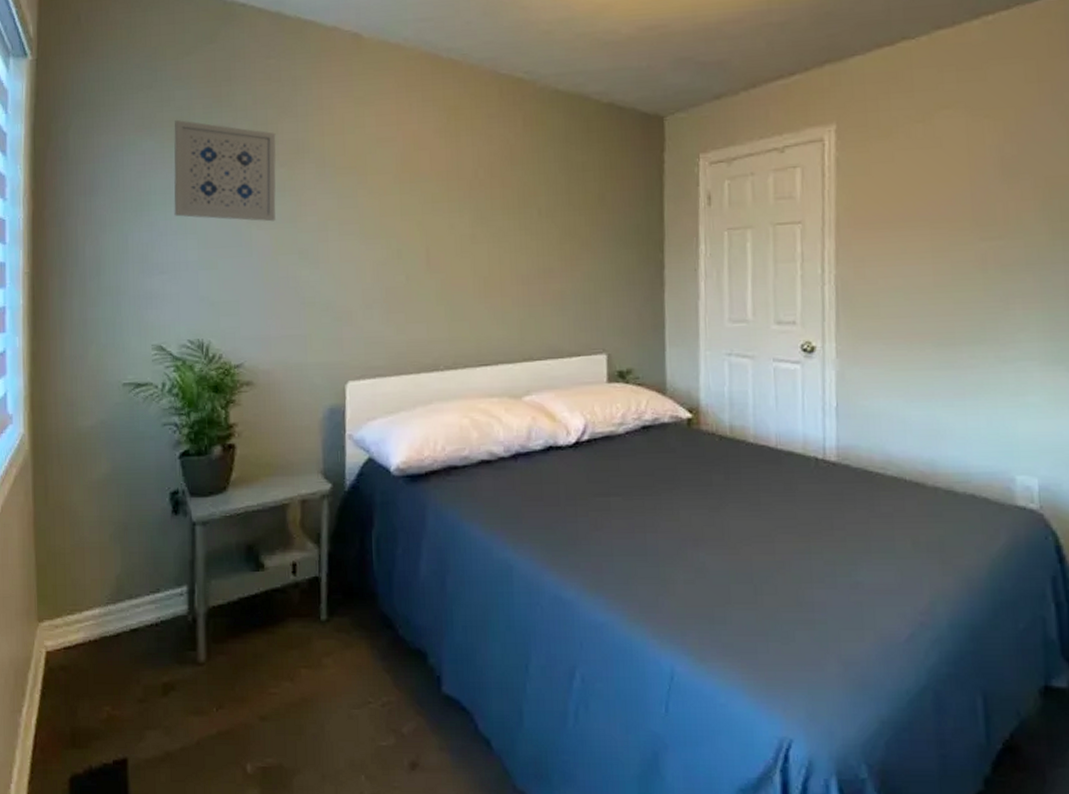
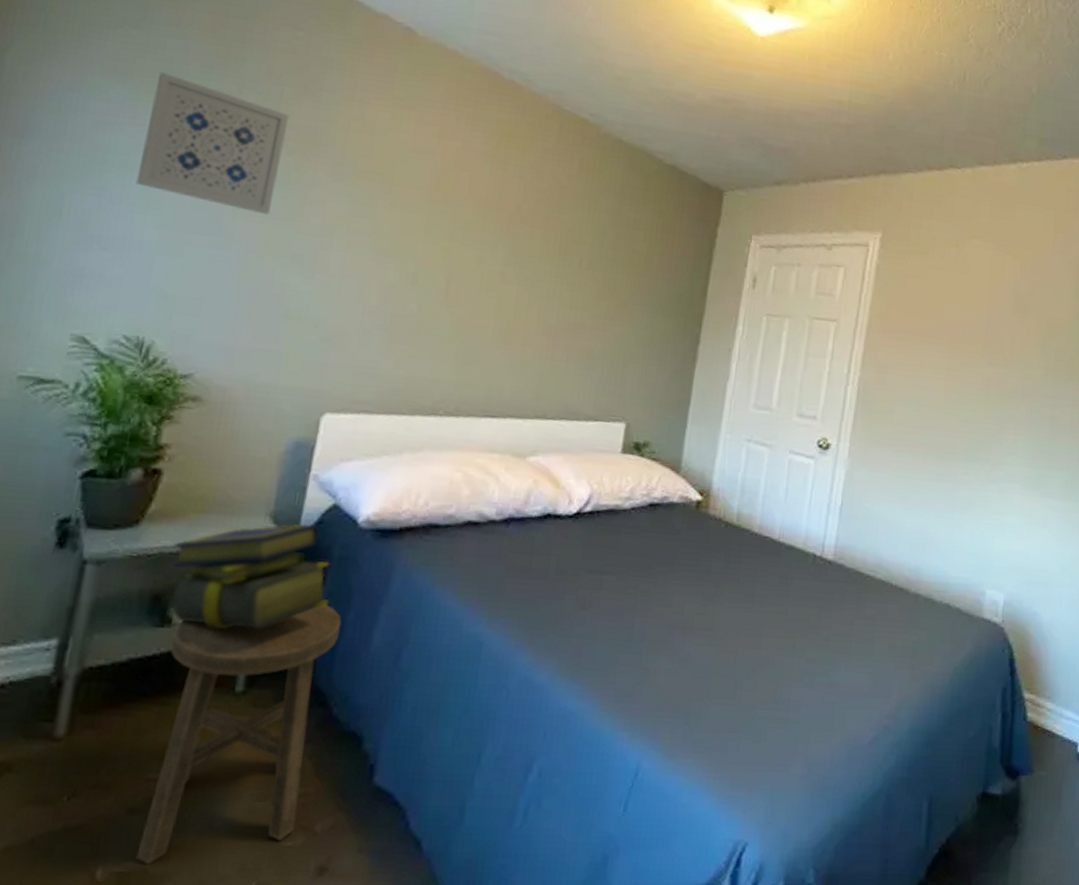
stack of books: none [254,475,380,569] -> present [172,523,330,628]
stool: none [267,543,393,761] -> present [136,604,342,865]

